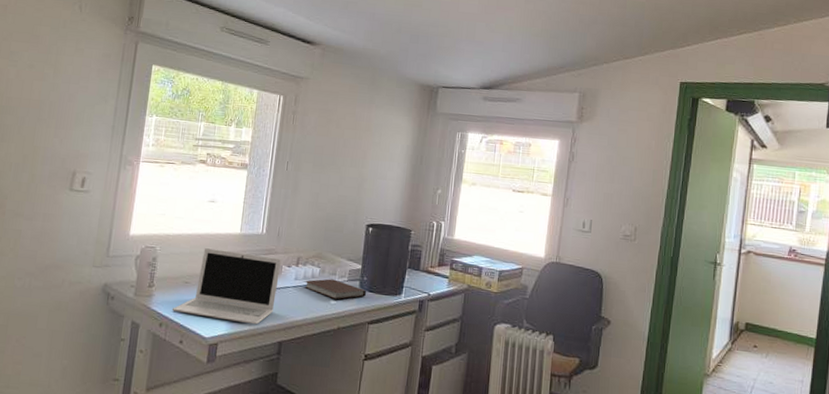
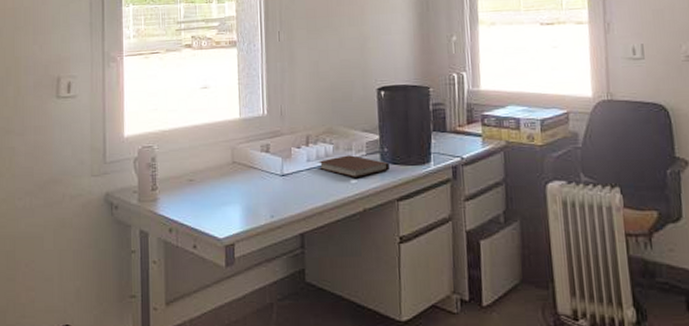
laptop: present [172,247,282,325] -> none [181,138,290,218]

